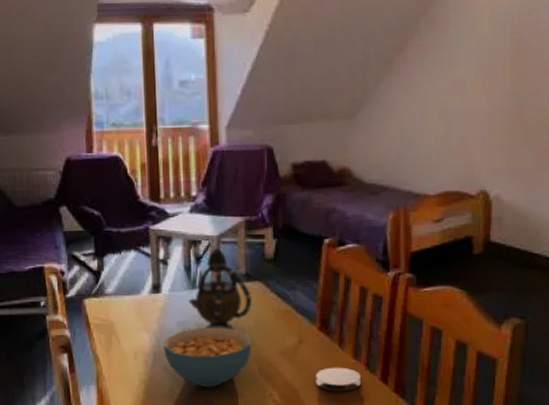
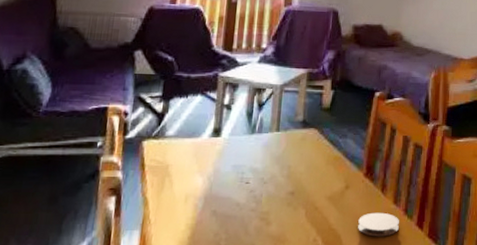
cereal bowl: present [163,327,252,388] -> none [215,171,303,233]
teapot: present [188,247,252,331] -> none [246,95,306,175]

